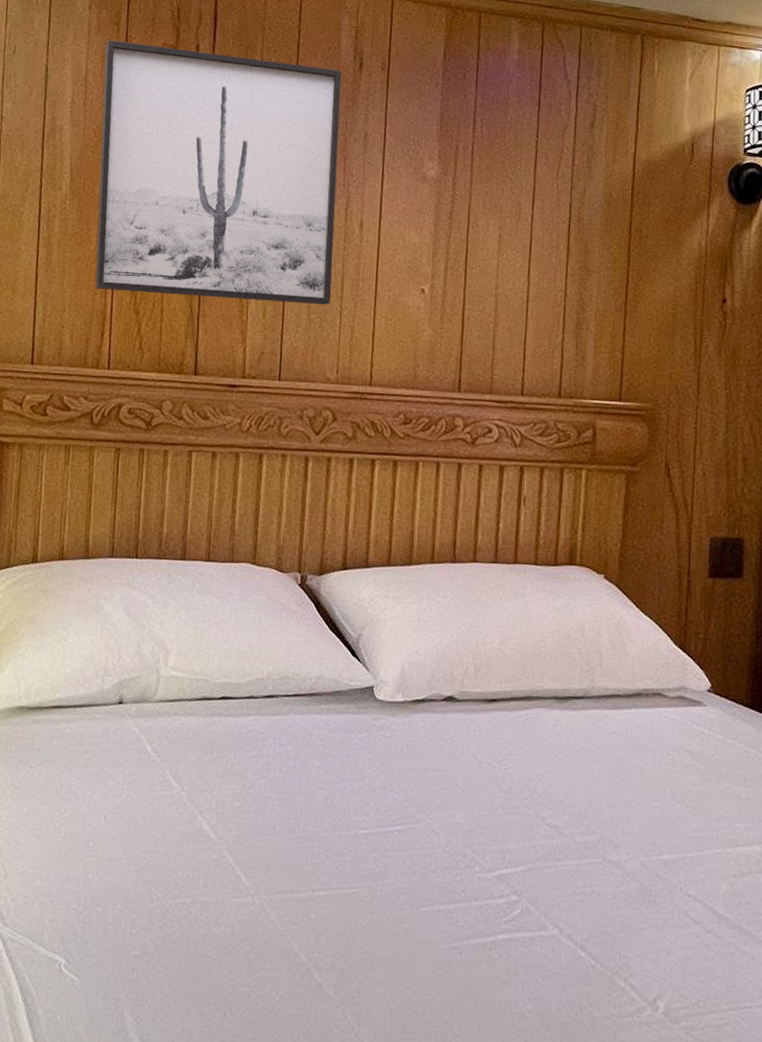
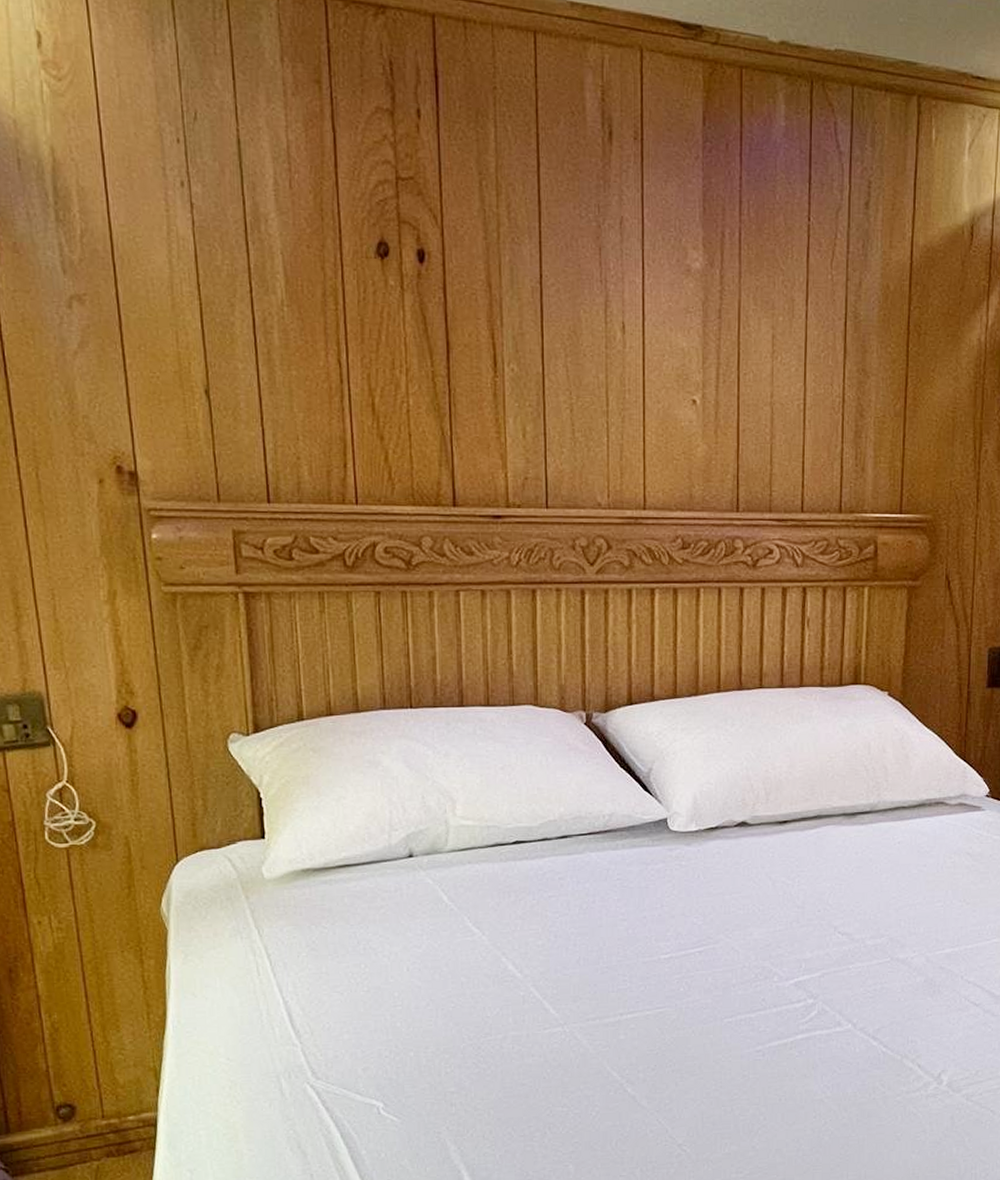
wall art: present [95,40,342,305] -> none [307,102,596,421]

